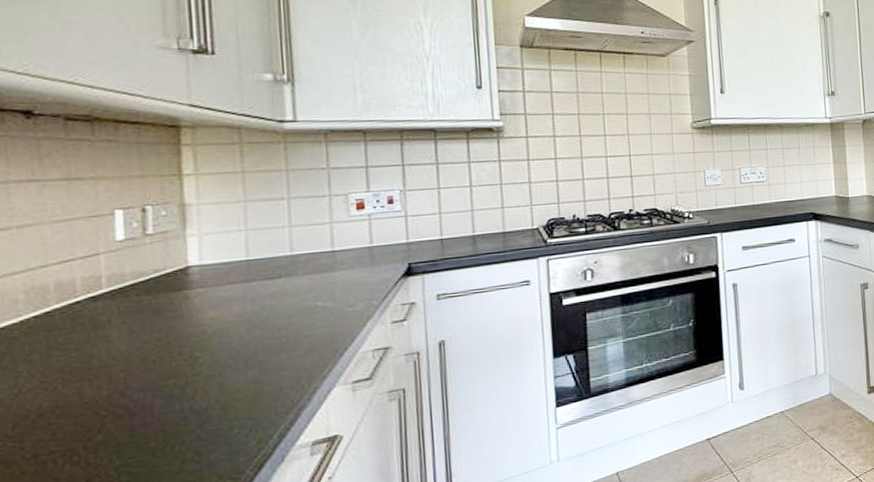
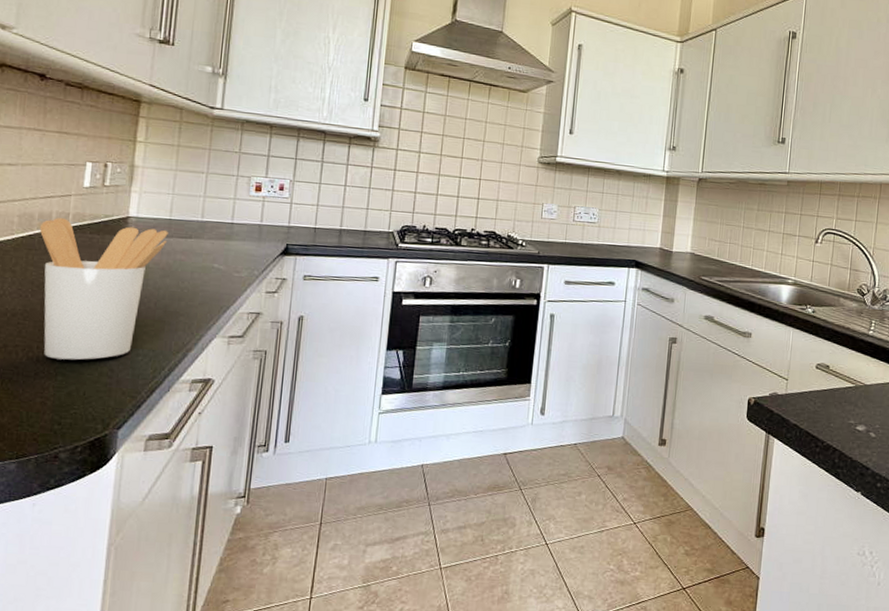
utensil holder: none [59,273,249,458] -> present [39,218,168,360]

